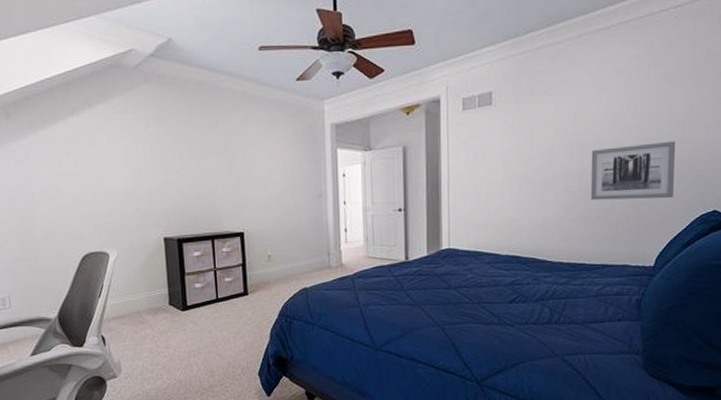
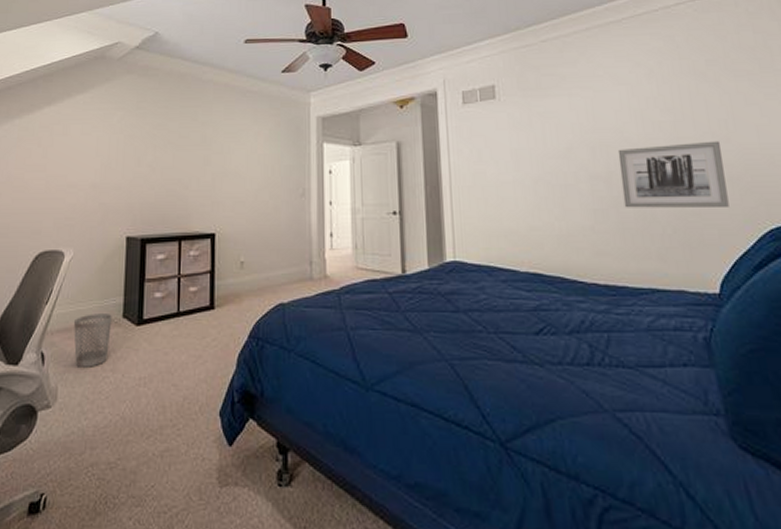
wastebasket: none [127,302,160,346] -> present [74,314,112,367]

